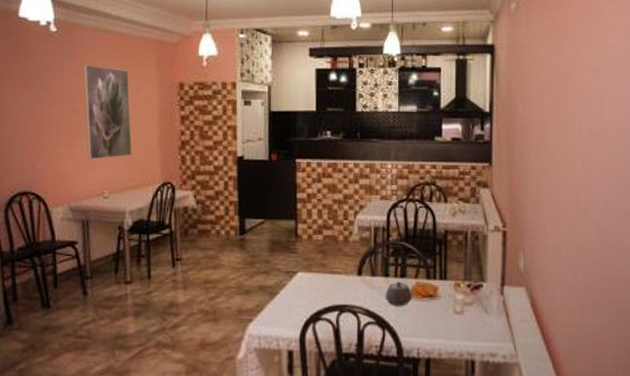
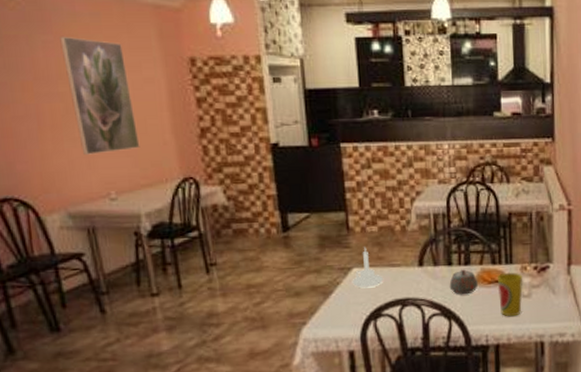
candle holder: none [296,253,325,292] -> present [352,246,384,288]
cup: none [431,288,457,332] -> present [497,272,523,317]

